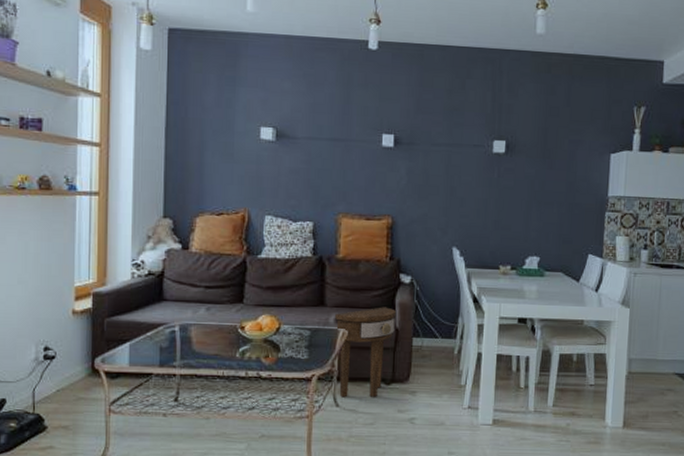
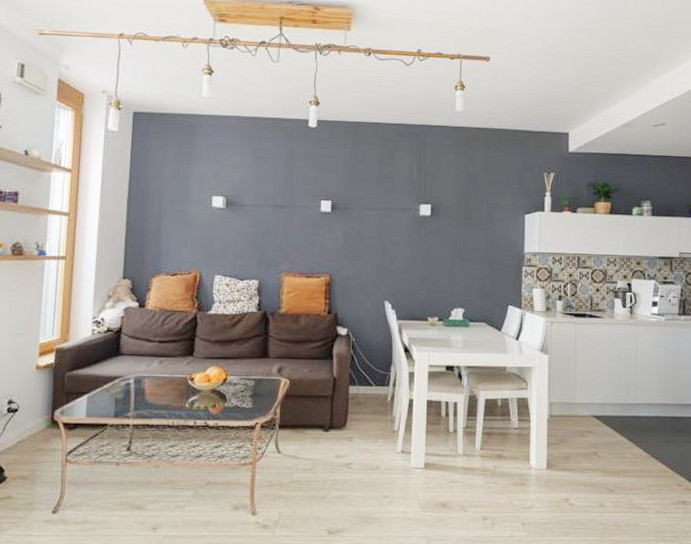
side table: present [335,307,397,398] -> none [278,357,334,444]

